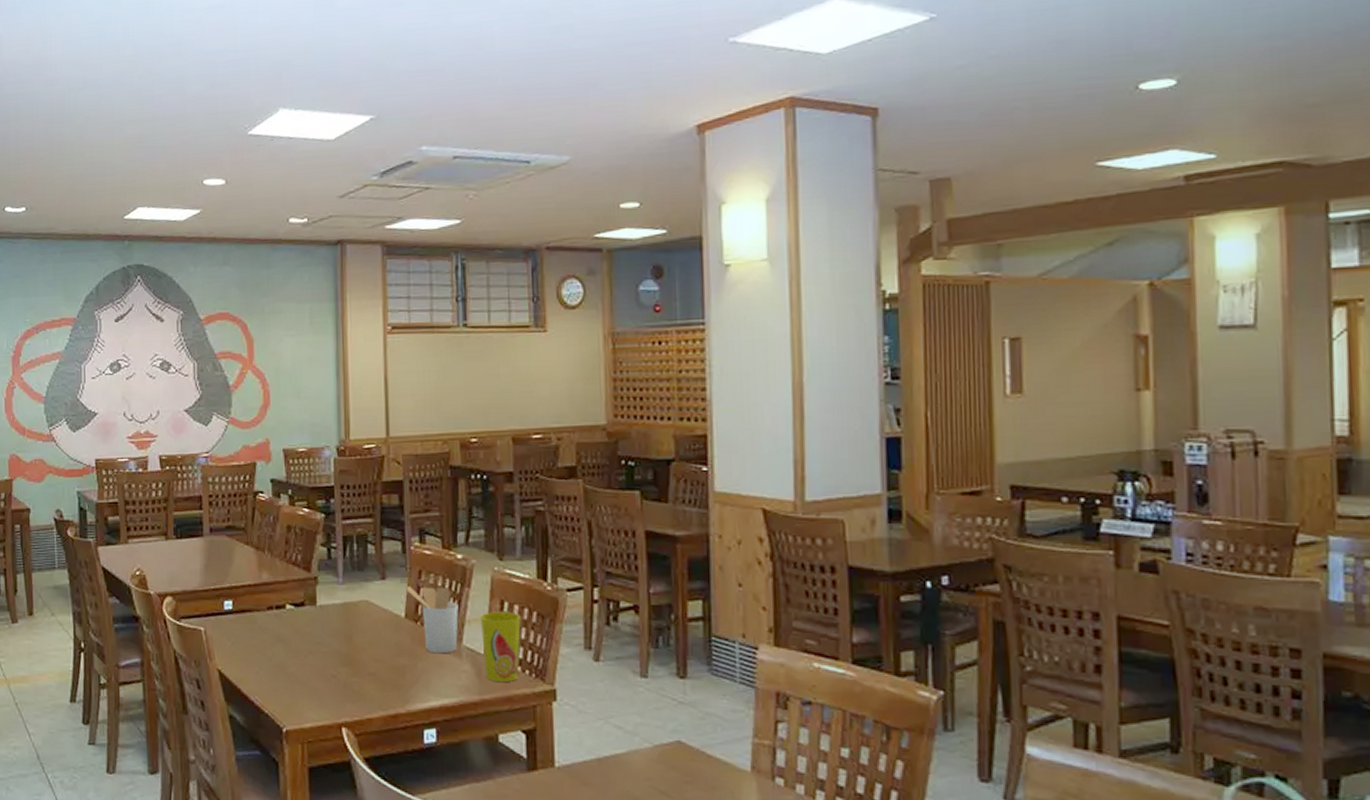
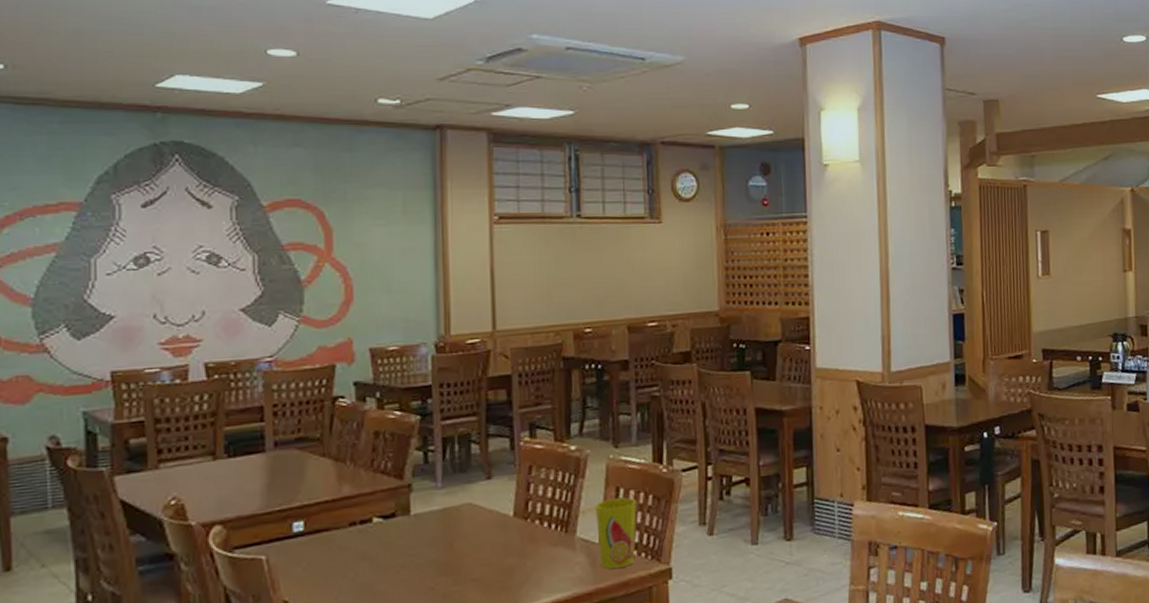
utensil holder: present [406,586,459,654] -> none [515,480,572,549]

